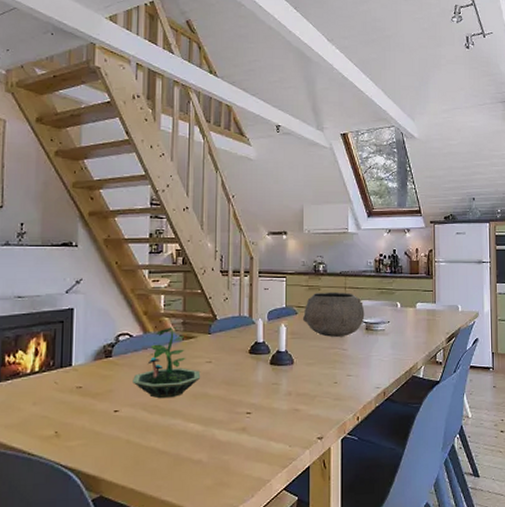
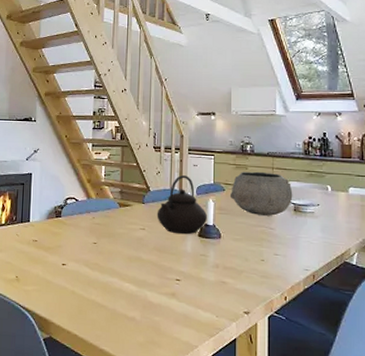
terrarium: present [133,326,201,399] -> none [78,194,135,258]
teapot: none [224,300,280,364] -> present [157,175,208,235]

